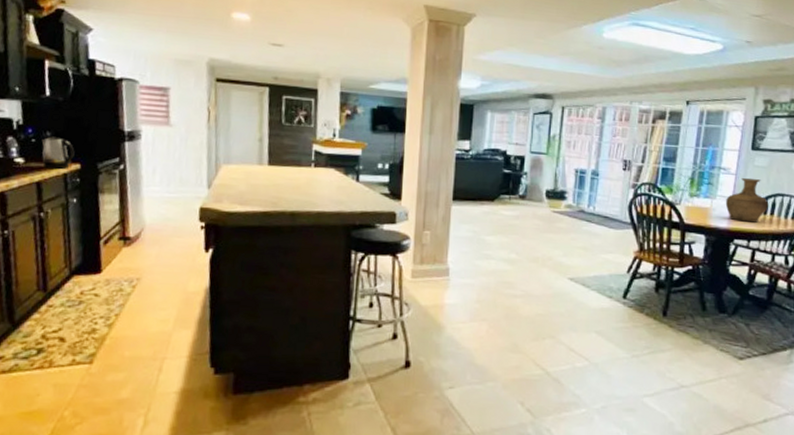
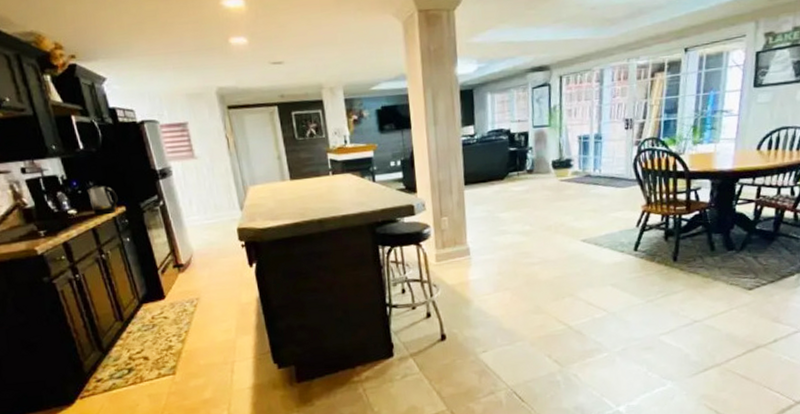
vase: present [725,177,769,223] -> none [729,116,773,161]

